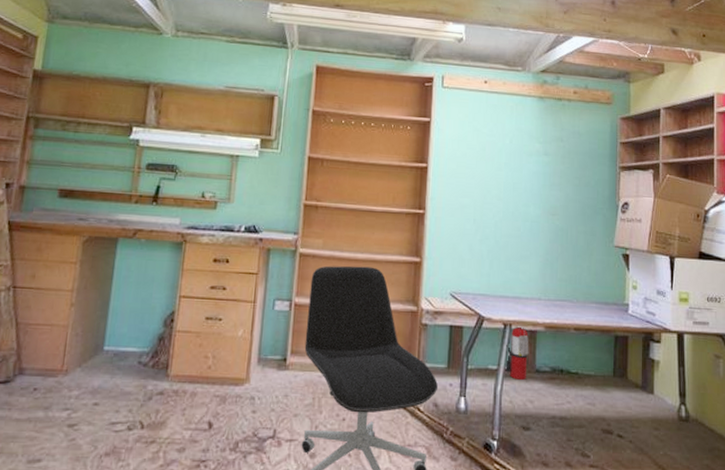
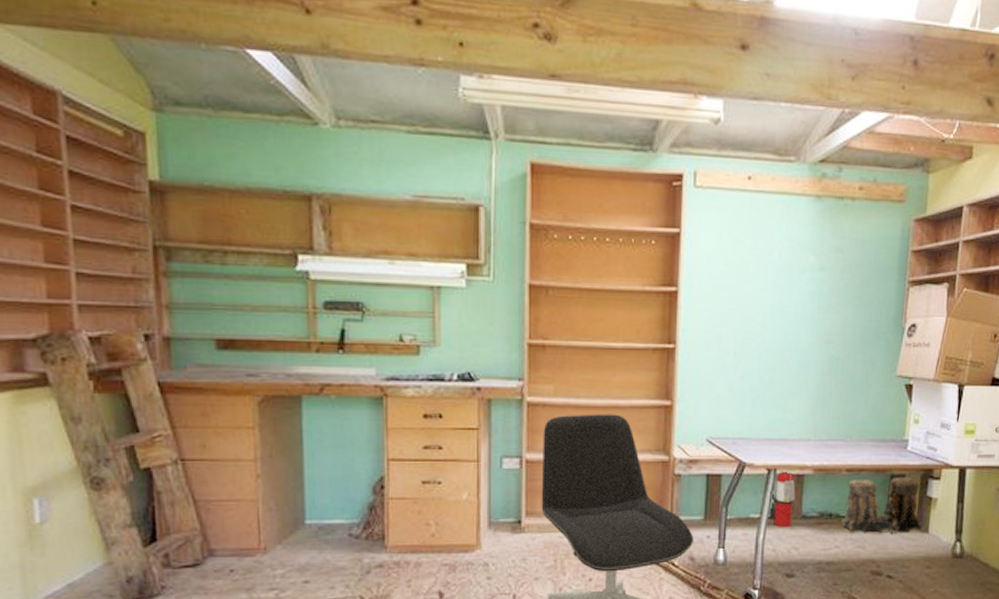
backpack: none [572,338,648,393] -> present [842,477,923,534]

